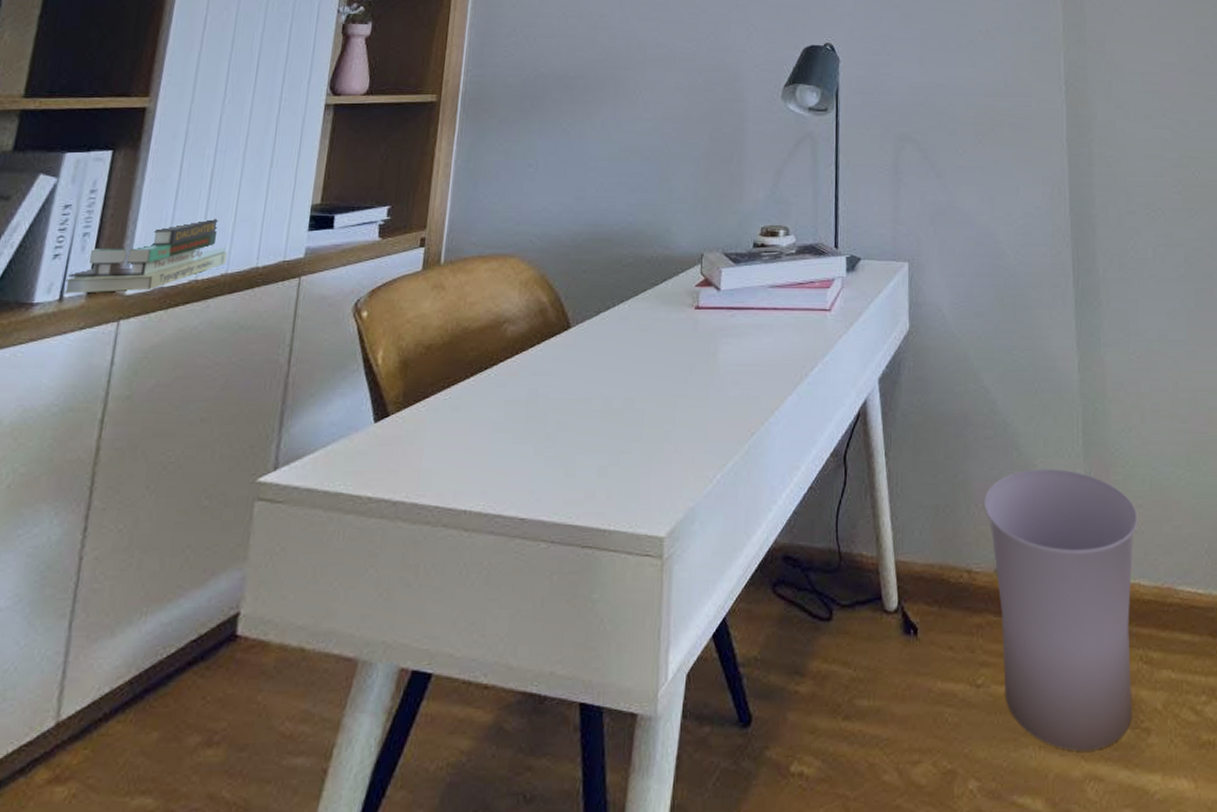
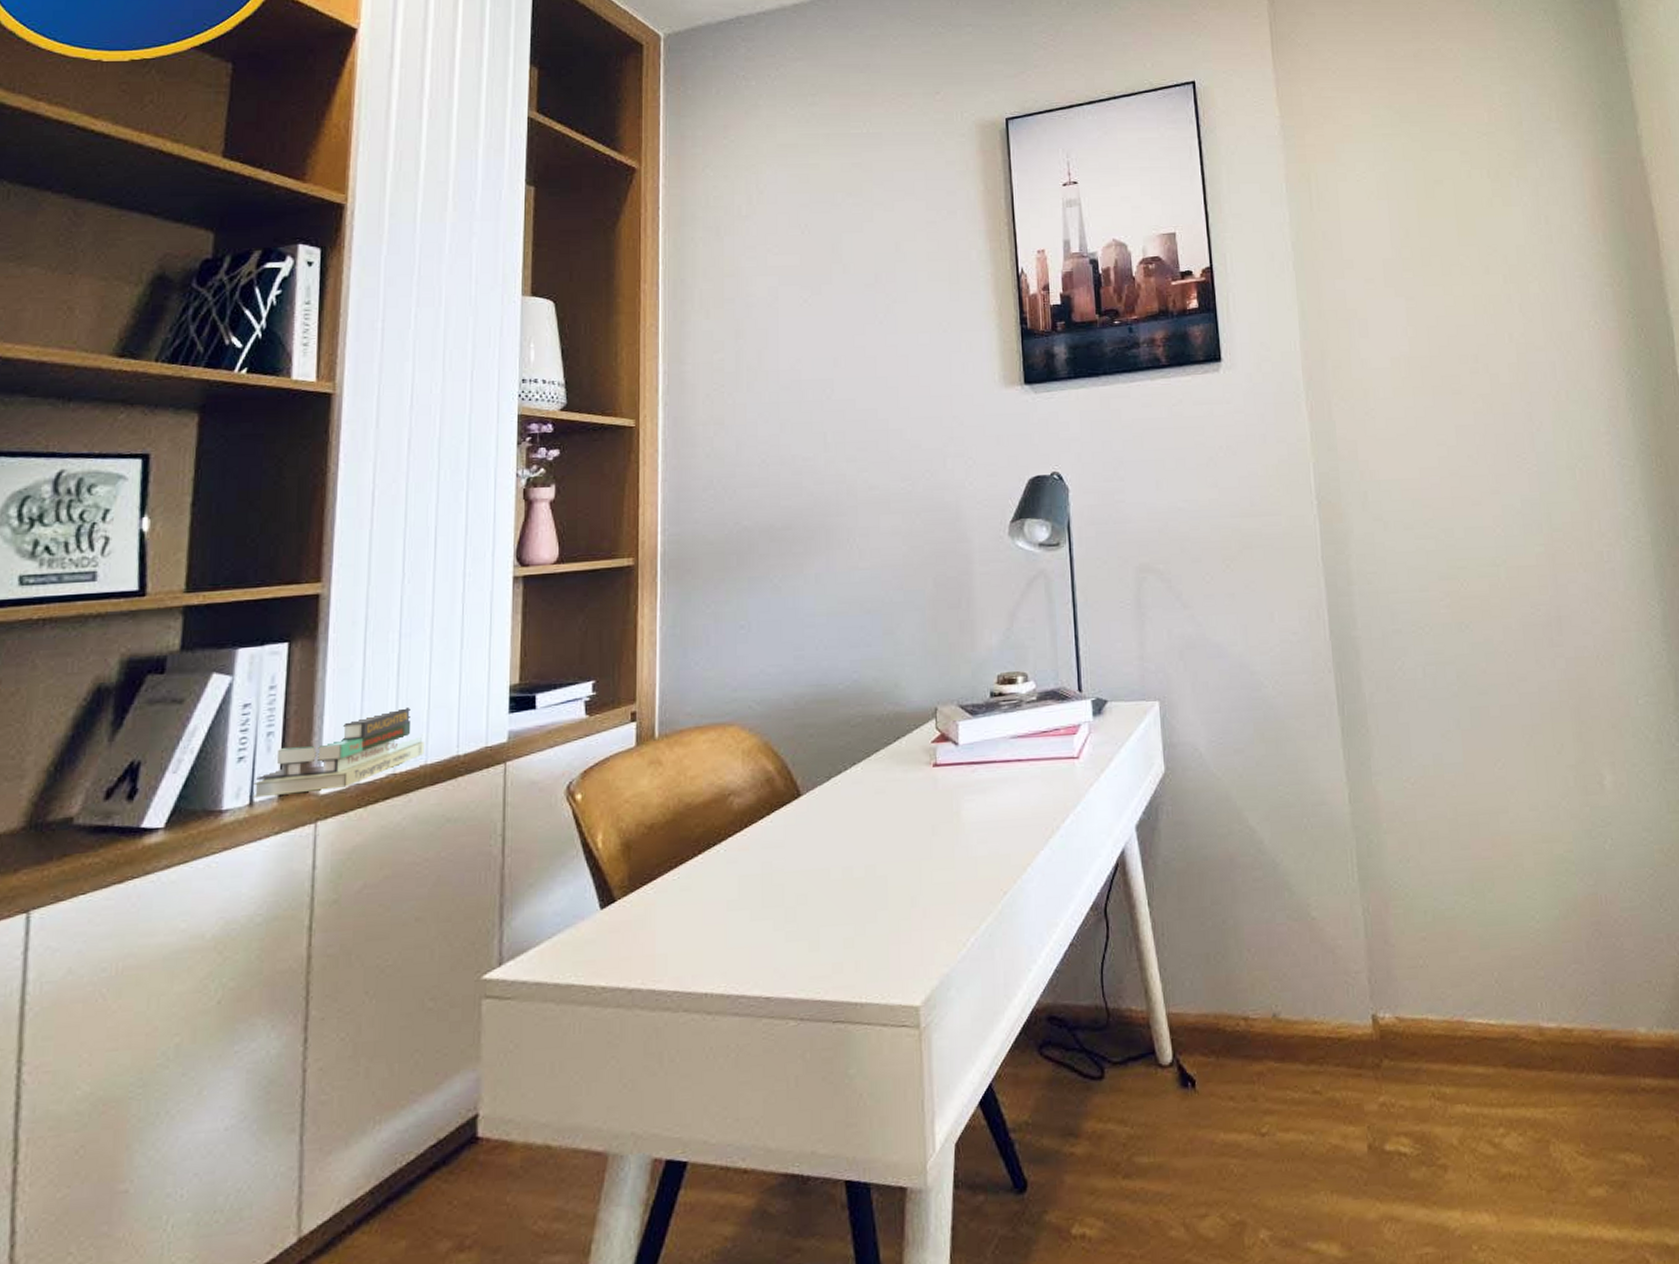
waste bin: present [984,468,1138,751] -> none [1257,906,1427,1193]

